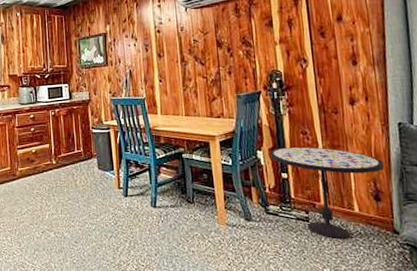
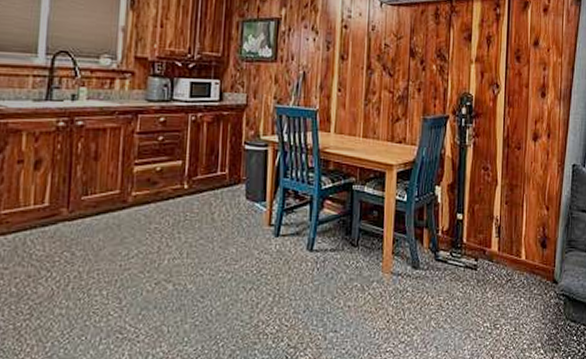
side table: present [269,146,385,240] -> none [447,183,555,290]

